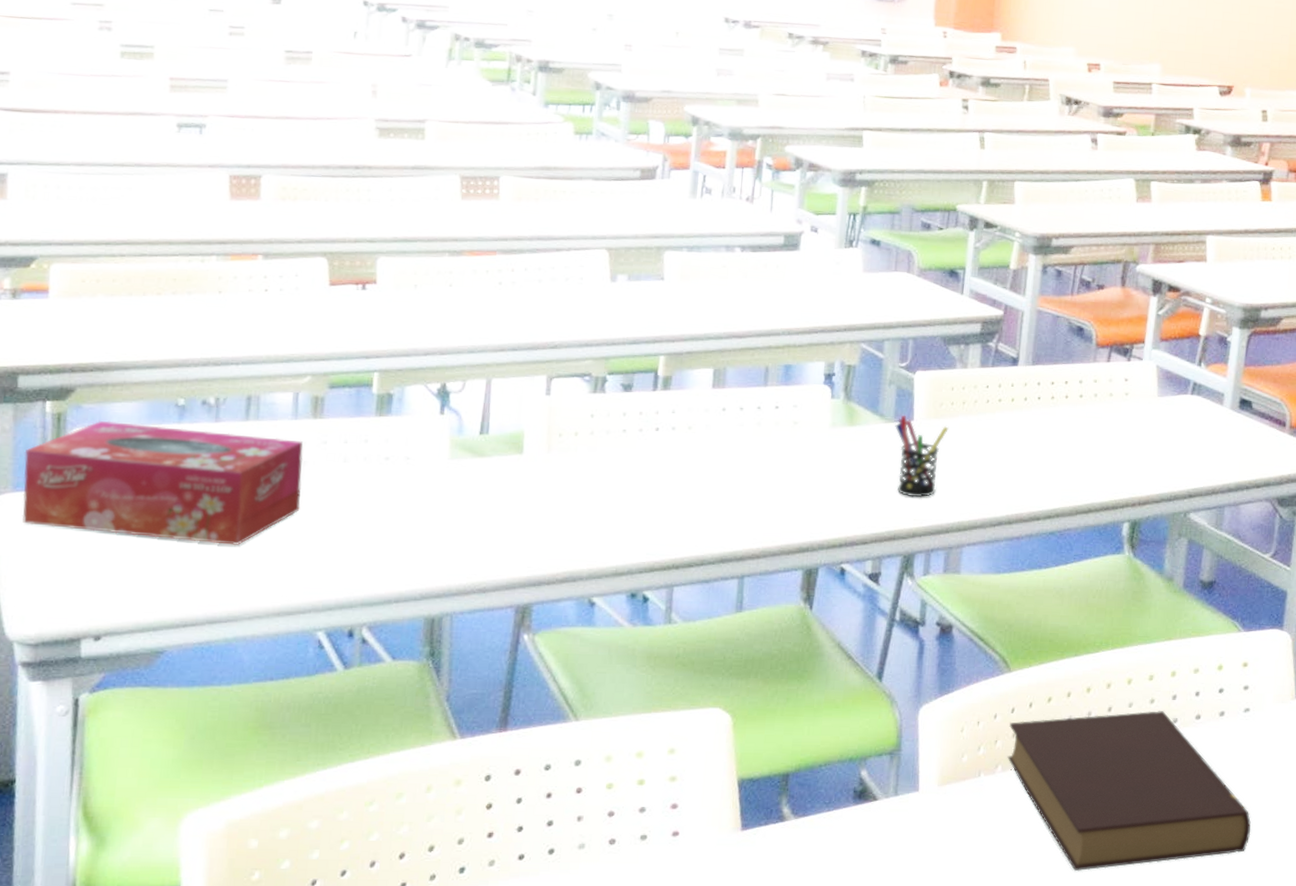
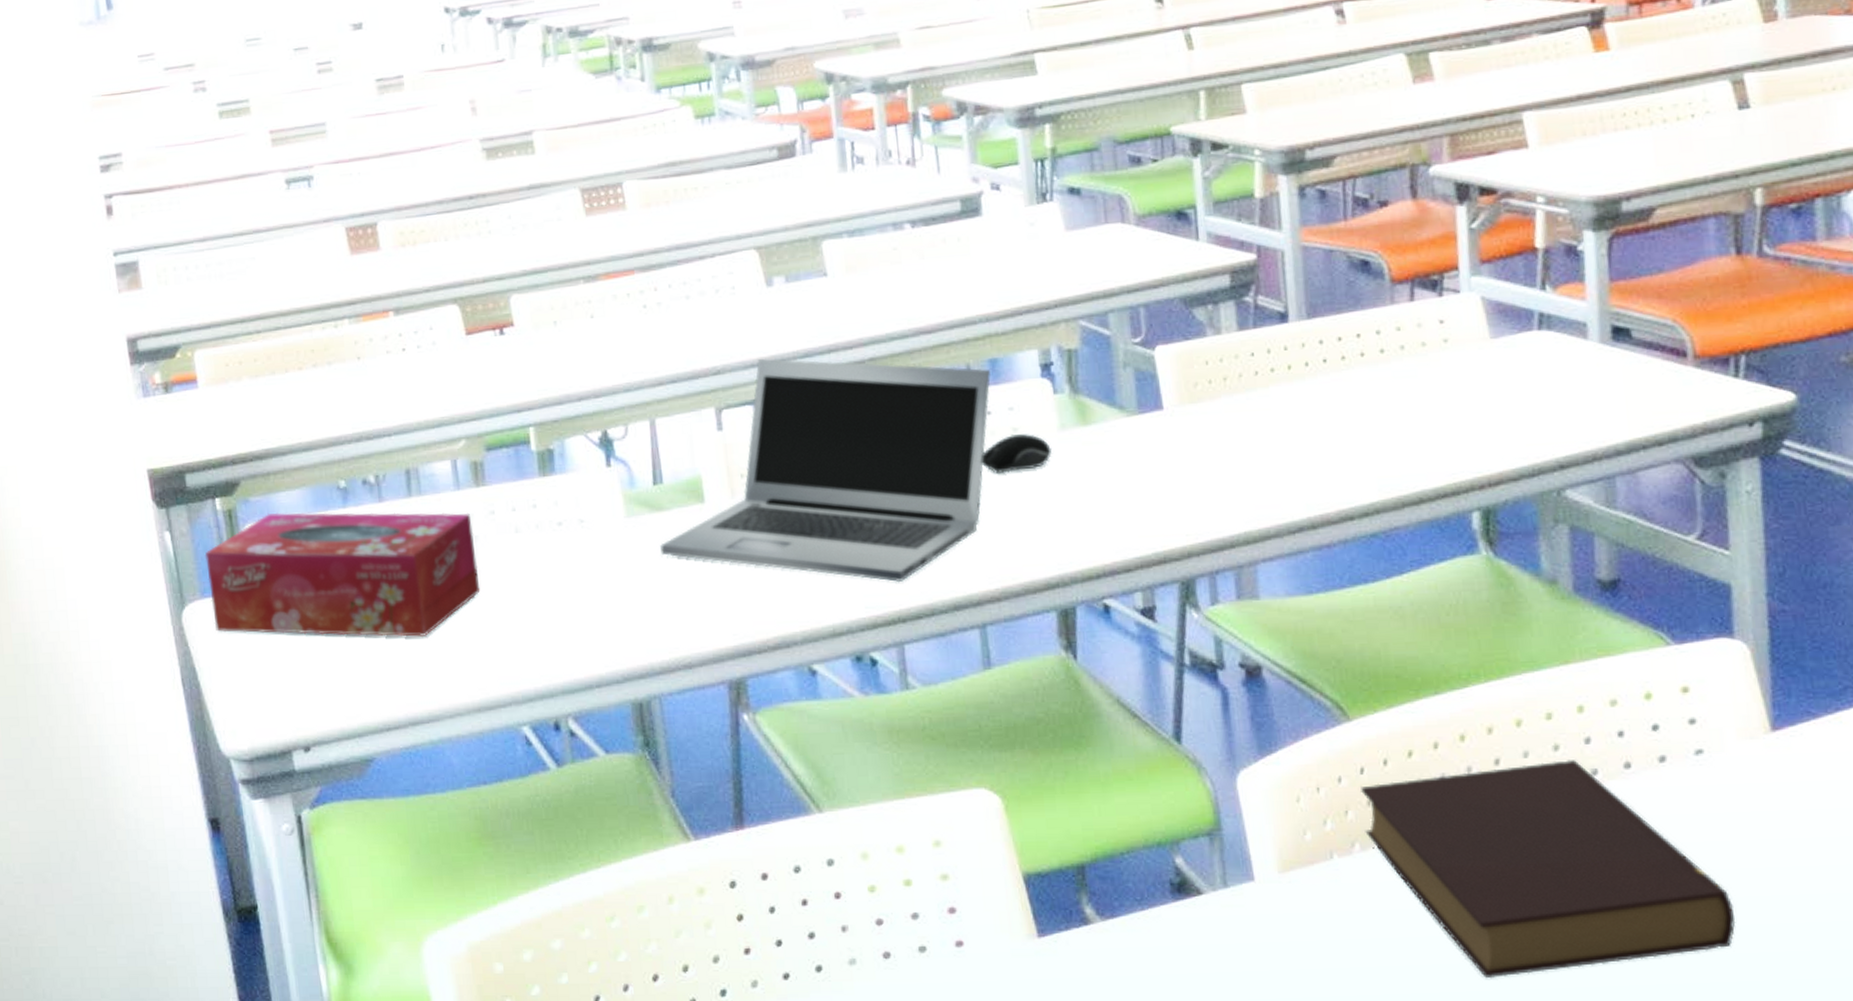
laptop: none [476,340,785,536] -> present [660,358,992,583]
computer mouse: none [764,427,822,456] -> present [982,434,1052,473]
pen holder: present [895,415,949,498] -> none [1140,403,1211,507]

